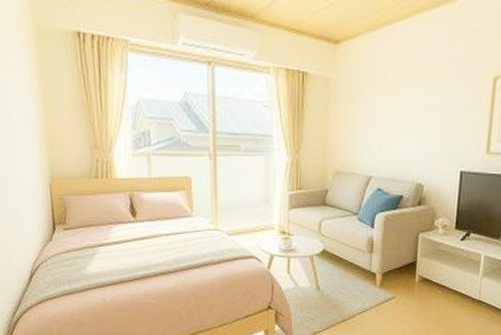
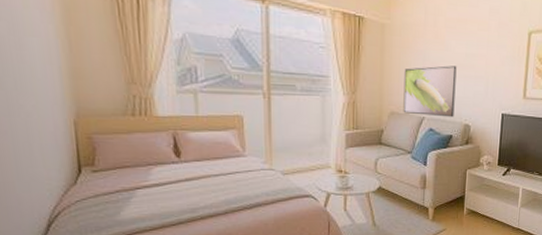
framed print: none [349,119,408,176] -> present [403,65,457,118]

